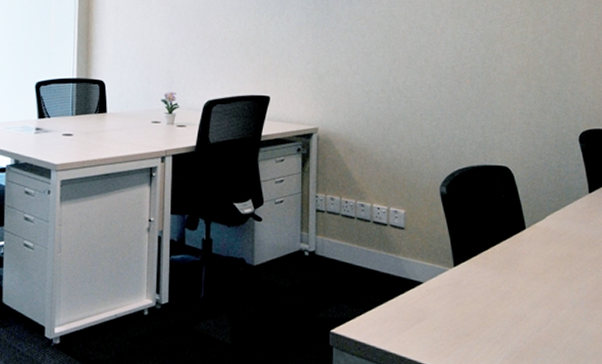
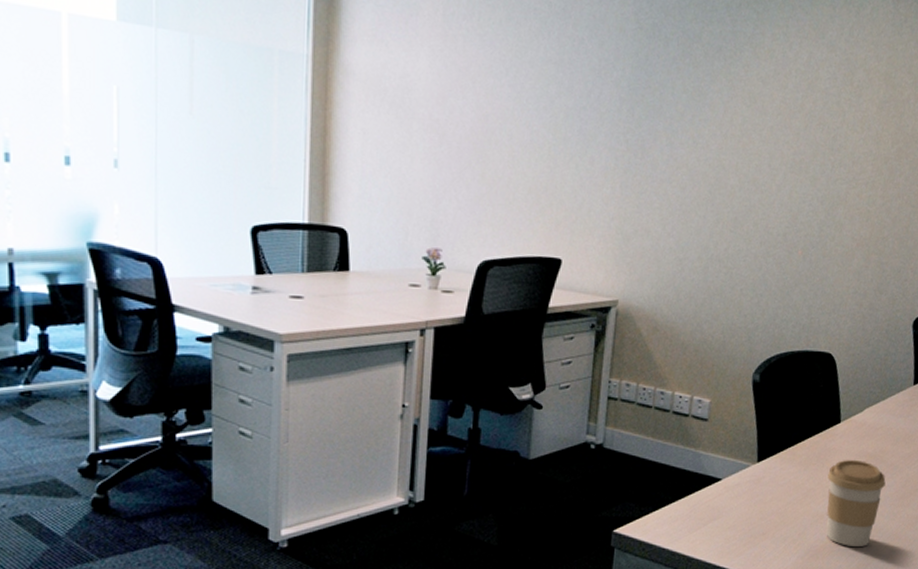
coffee cup: none [521,263,578,348] -> present [826,459,886,546]

